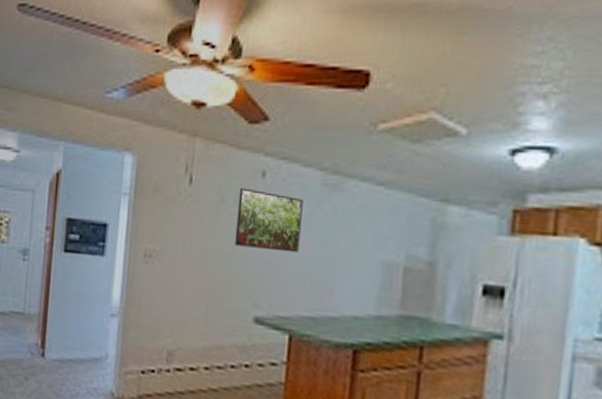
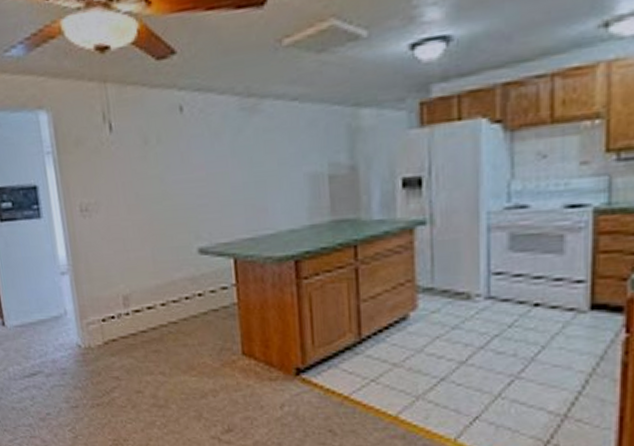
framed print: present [234,188,303,253] -> none [160,126,228,185]

